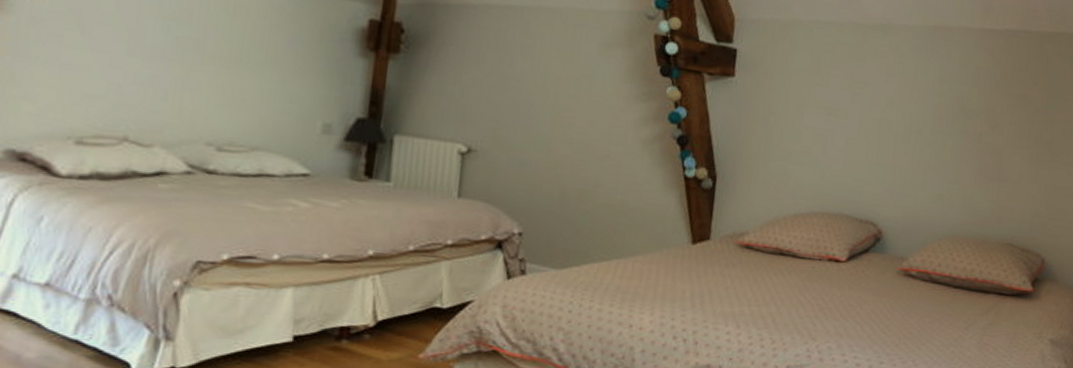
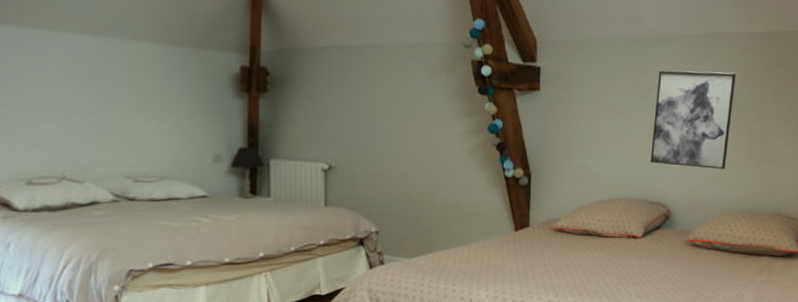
wall art: none [861,64,967,187] -> present [650,70,736,169]

